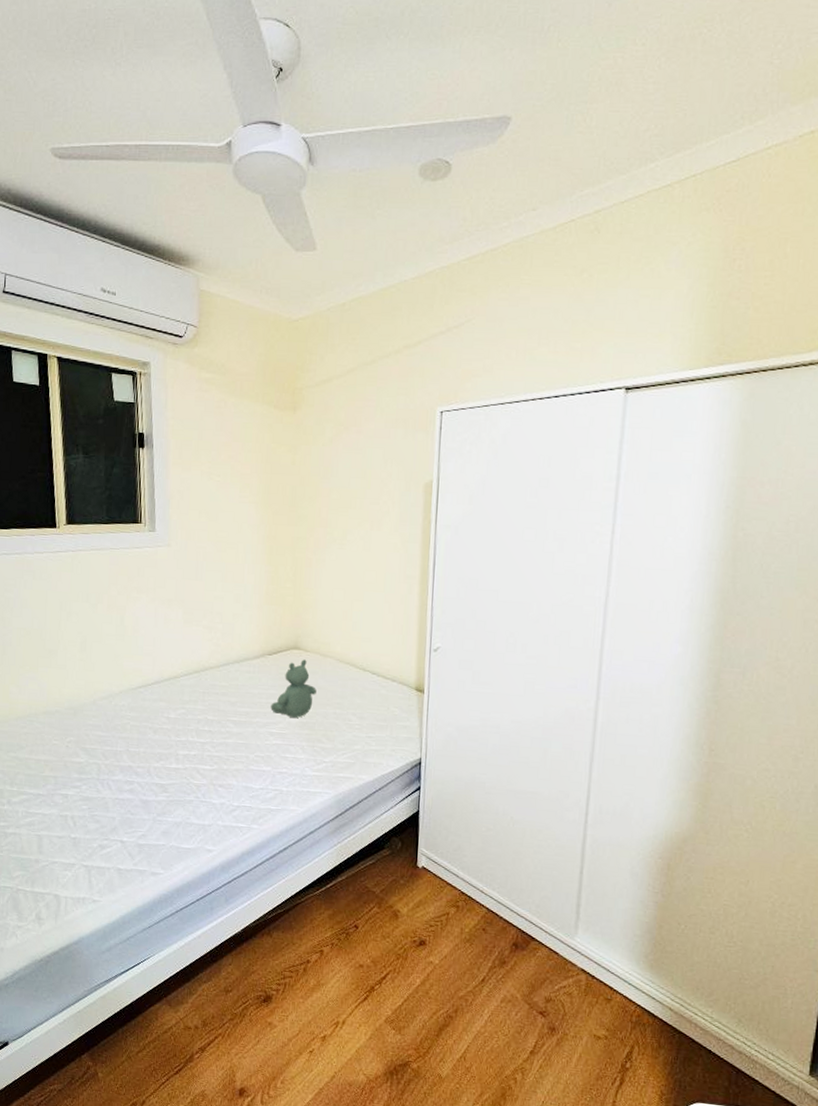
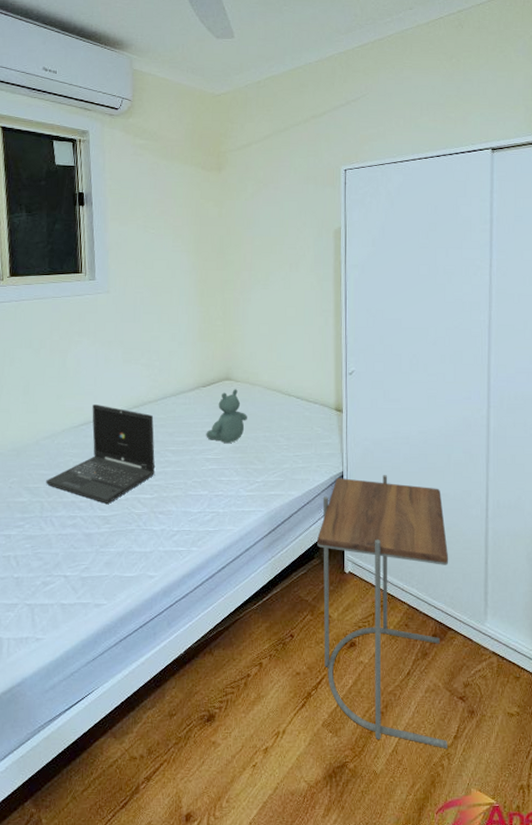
laptop: none [103,666,216,772] -> present [46,405,155,504]
side table: none [388,765,538,1062] -> present [317,475,449,748]

